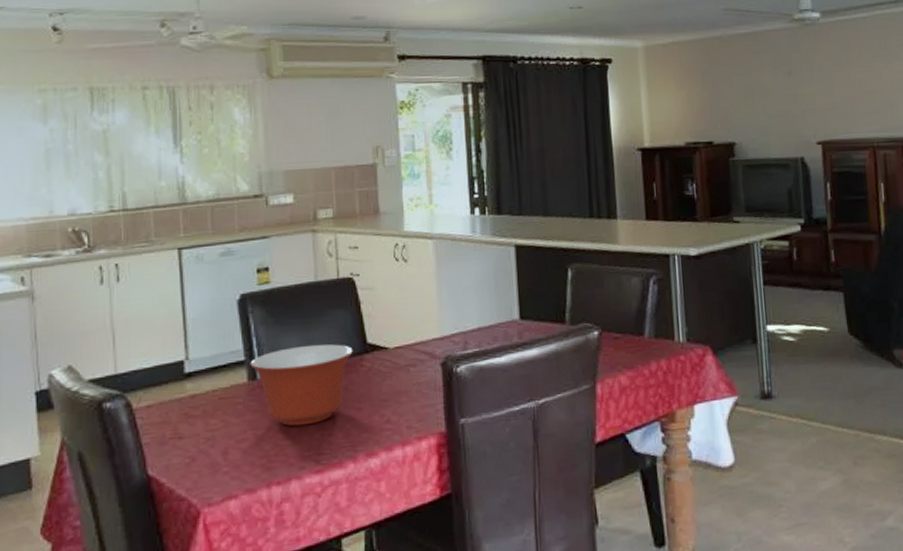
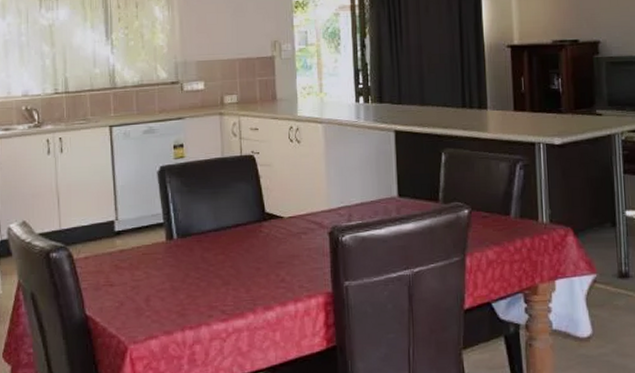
mixing bowl: present [250,344,353,426] -> none [168,211,254,281]

